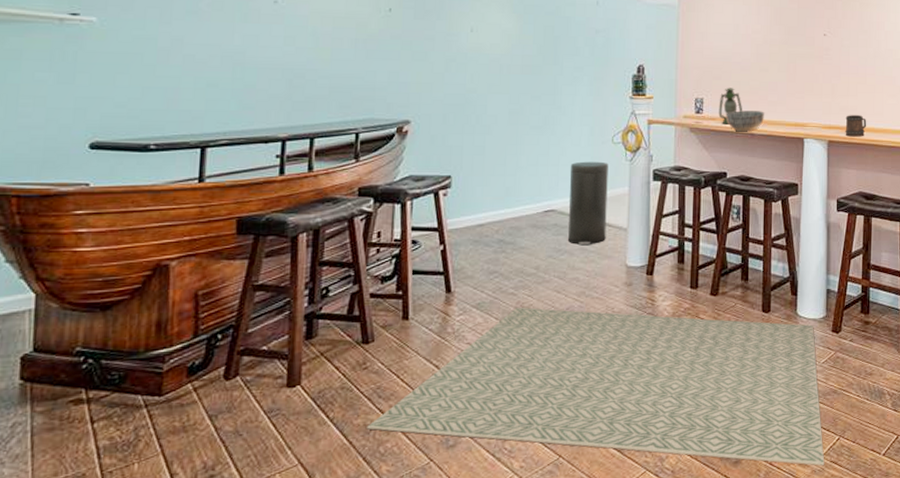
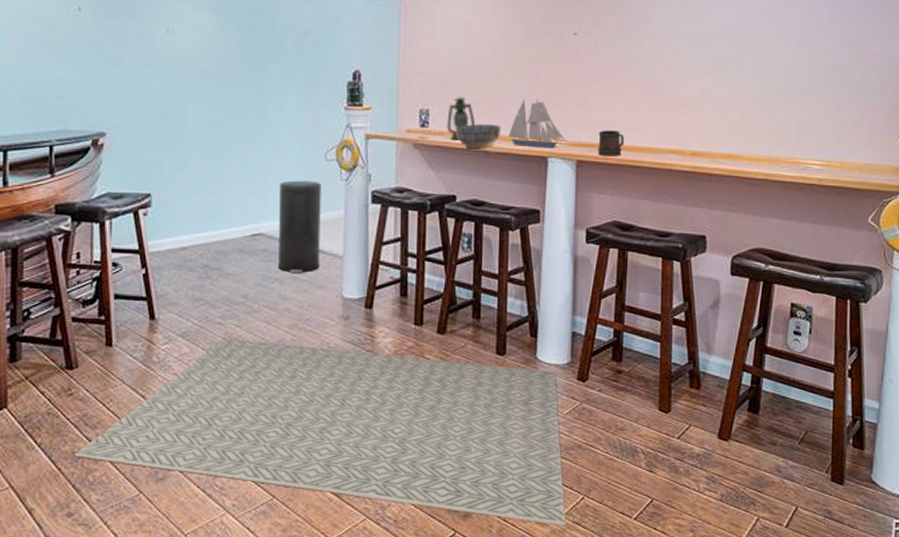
model ship: none [771,89,820,130] -> present [508,99,567,148]

